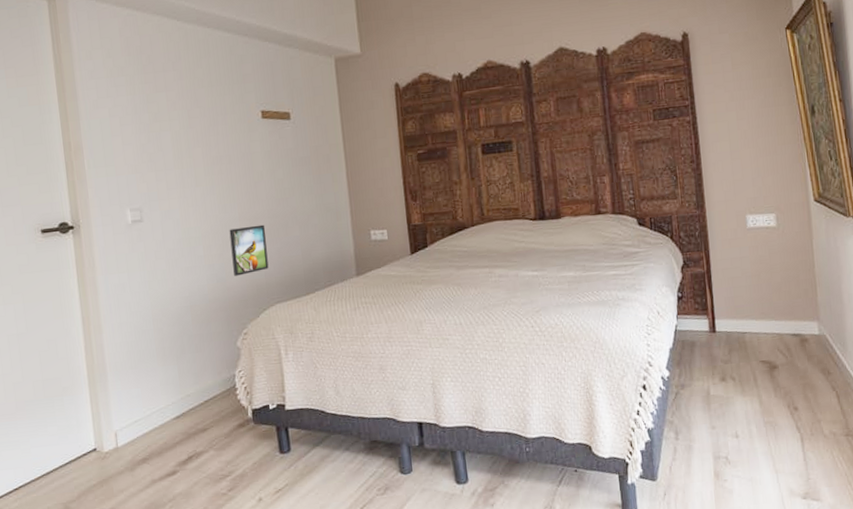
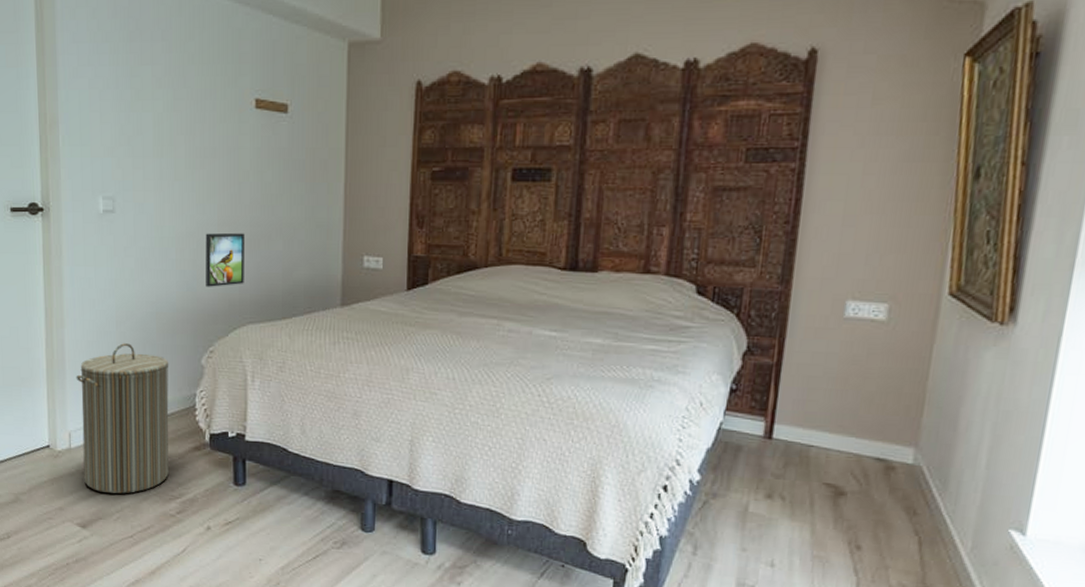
laundry hamper: none [117,338,217,485] -> present [76,343,169,494]

